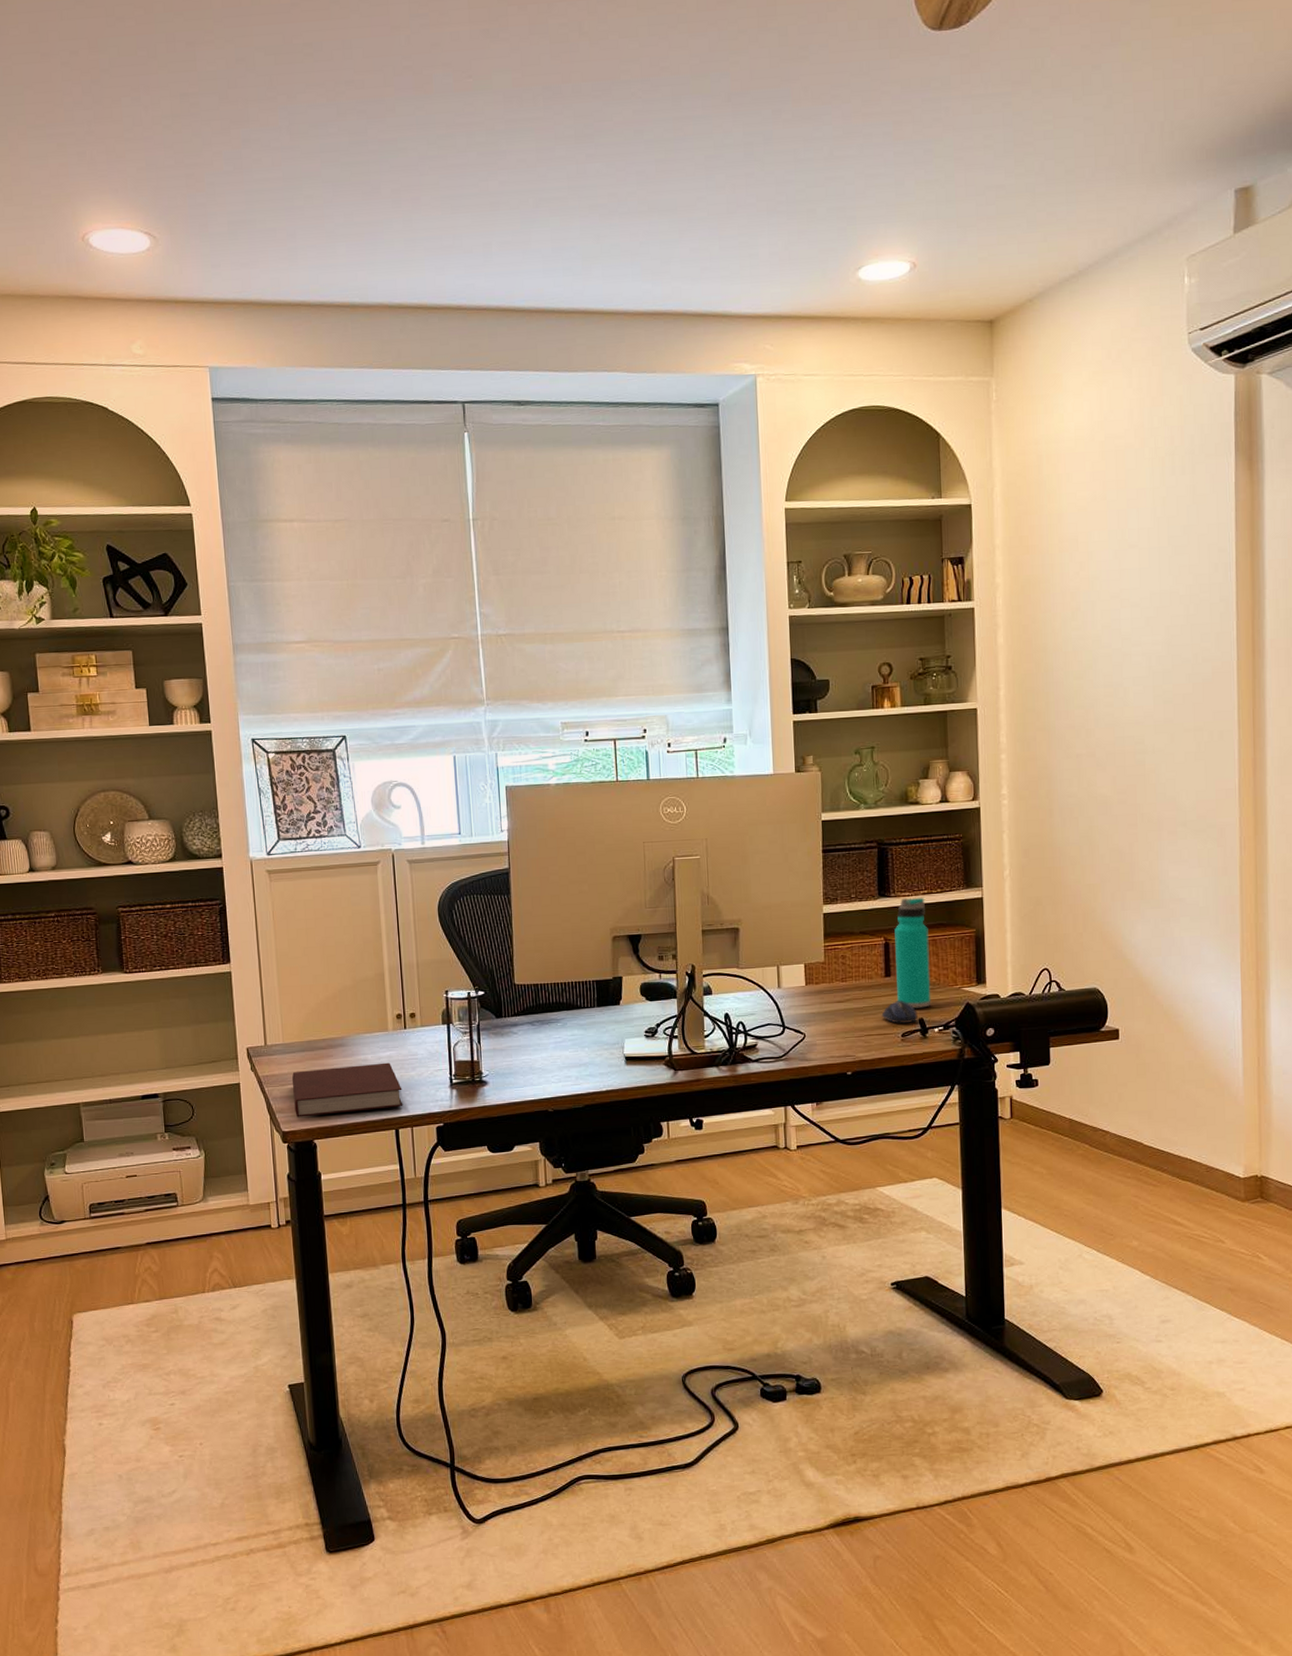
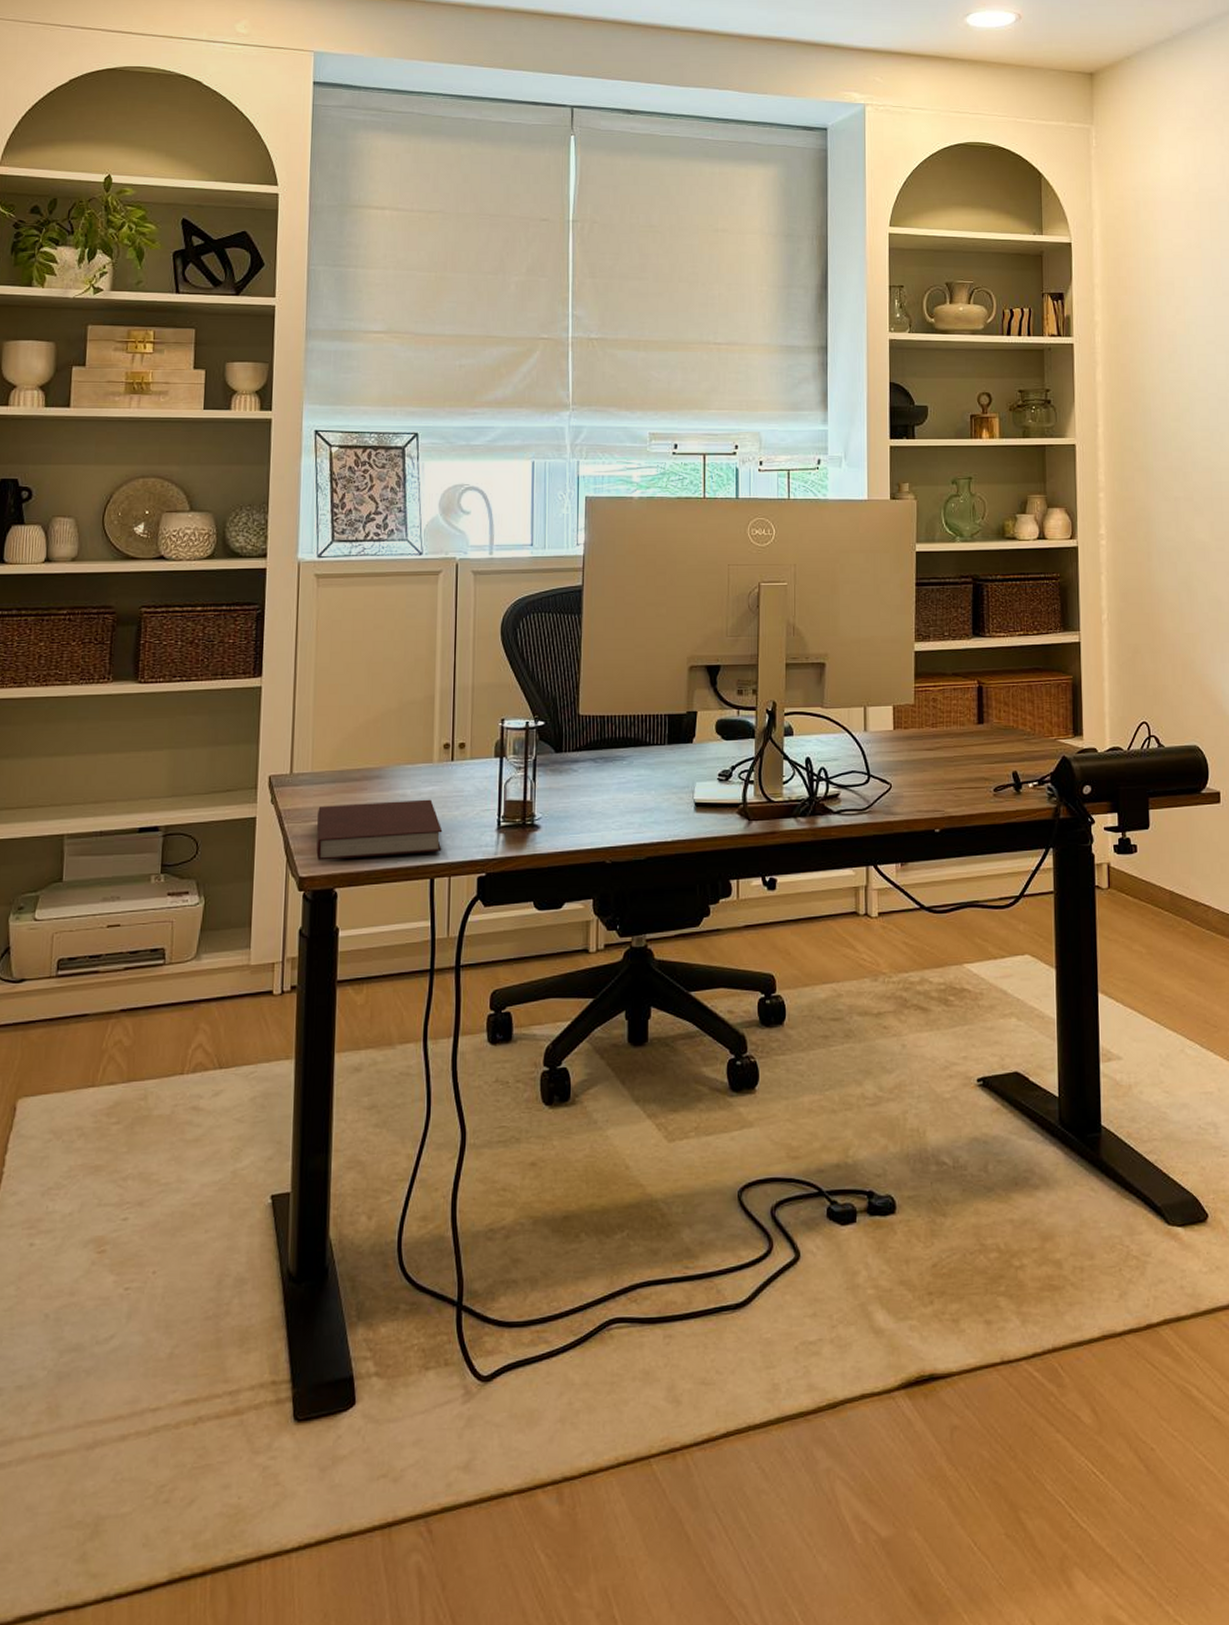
computer mouse: present [881,1000,918,1024] -> none [973,750,1011,778]
water bottle: present [894,897,932,1008] -> none [988,638,1026,760]

